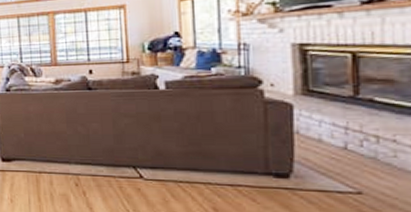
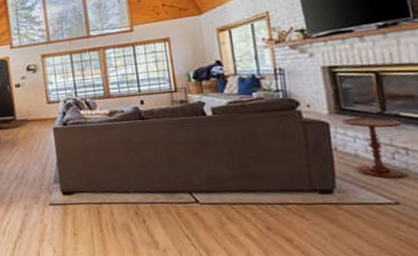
side table: none [308,100,378,167] -> present [342,117,406,179]

